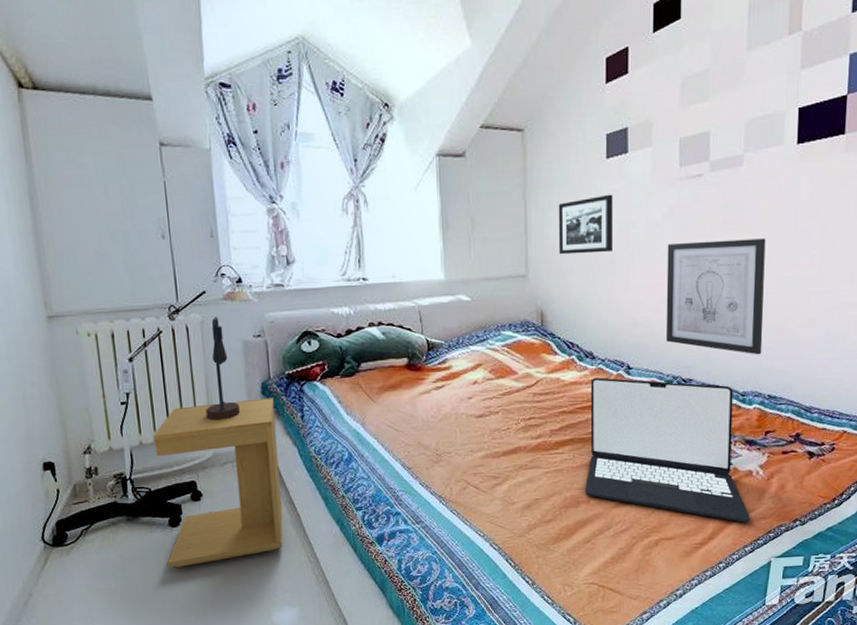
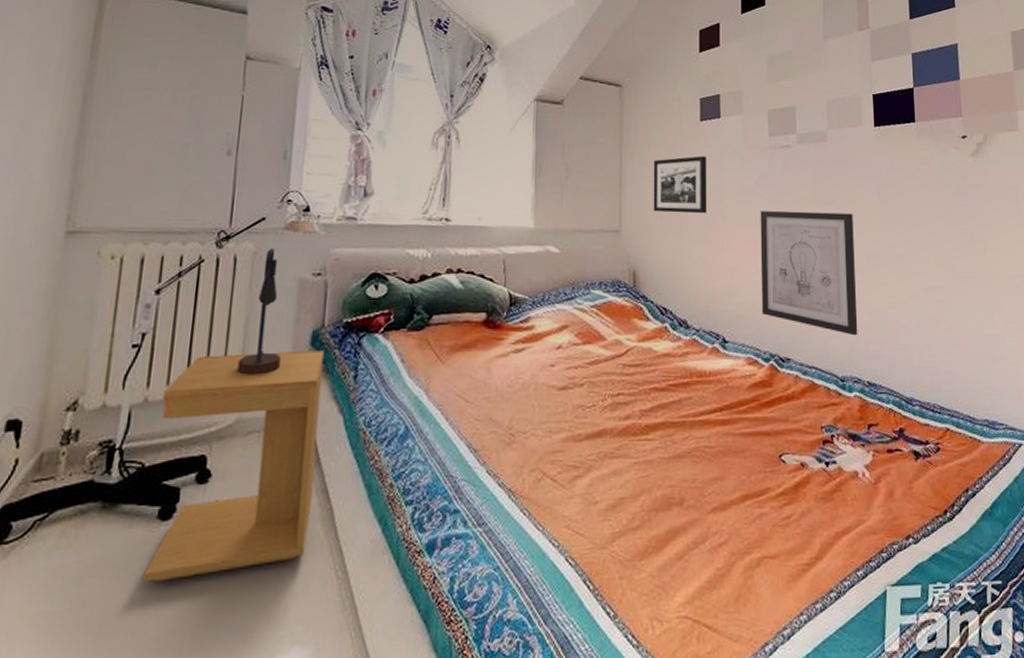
laptop: present [585,377,751,523] -> none [678,350,861,538]

